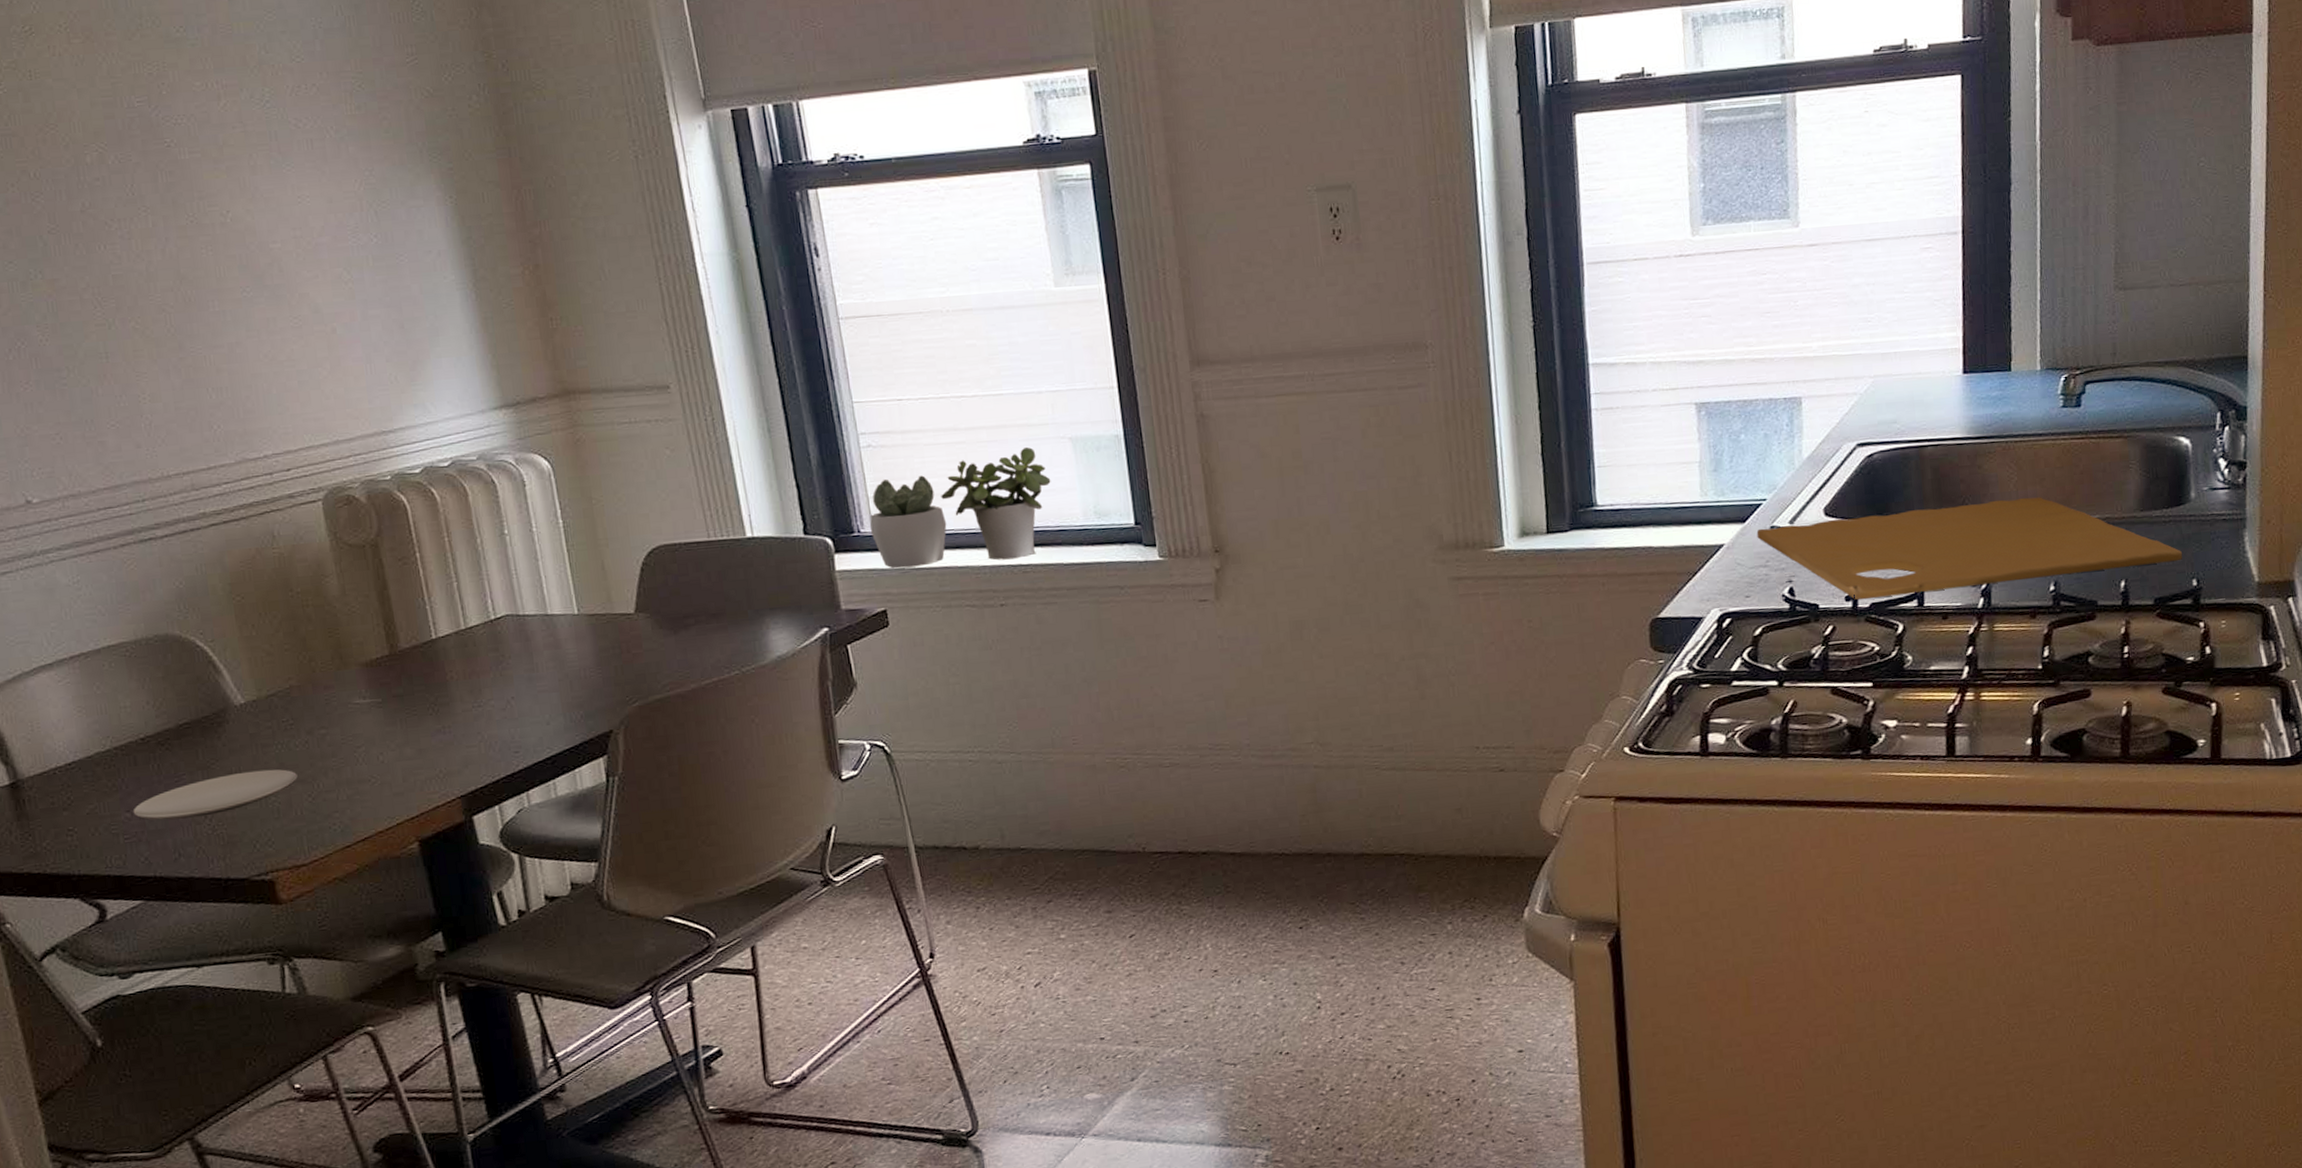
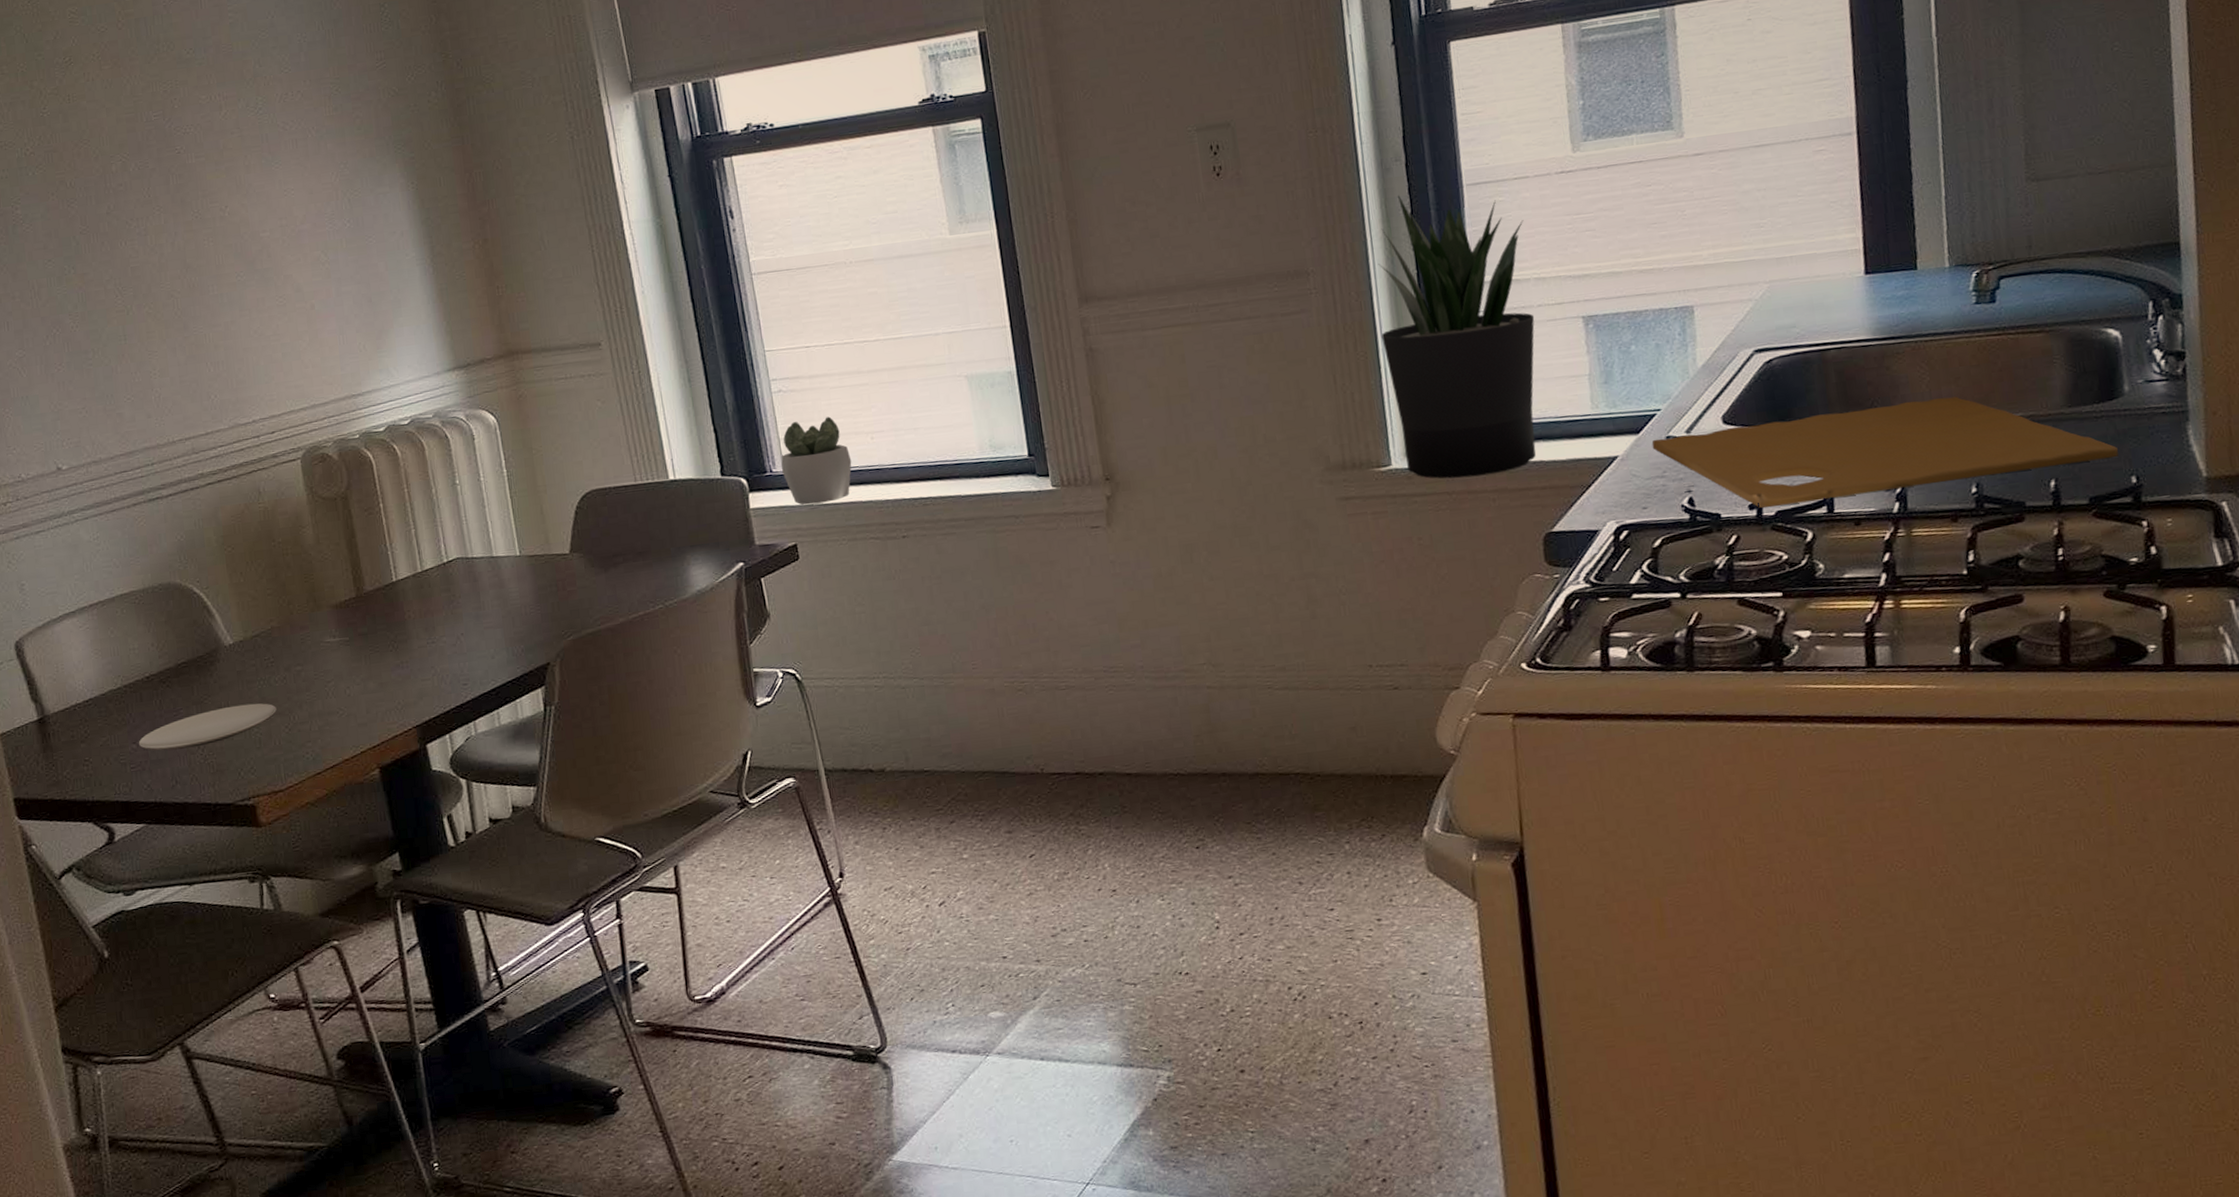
potted plant: present [941,446,1051,561] -> none [846,386,949,495]
planter: none [1497,270,1649,562] -> present [1378,195,1536,479]

